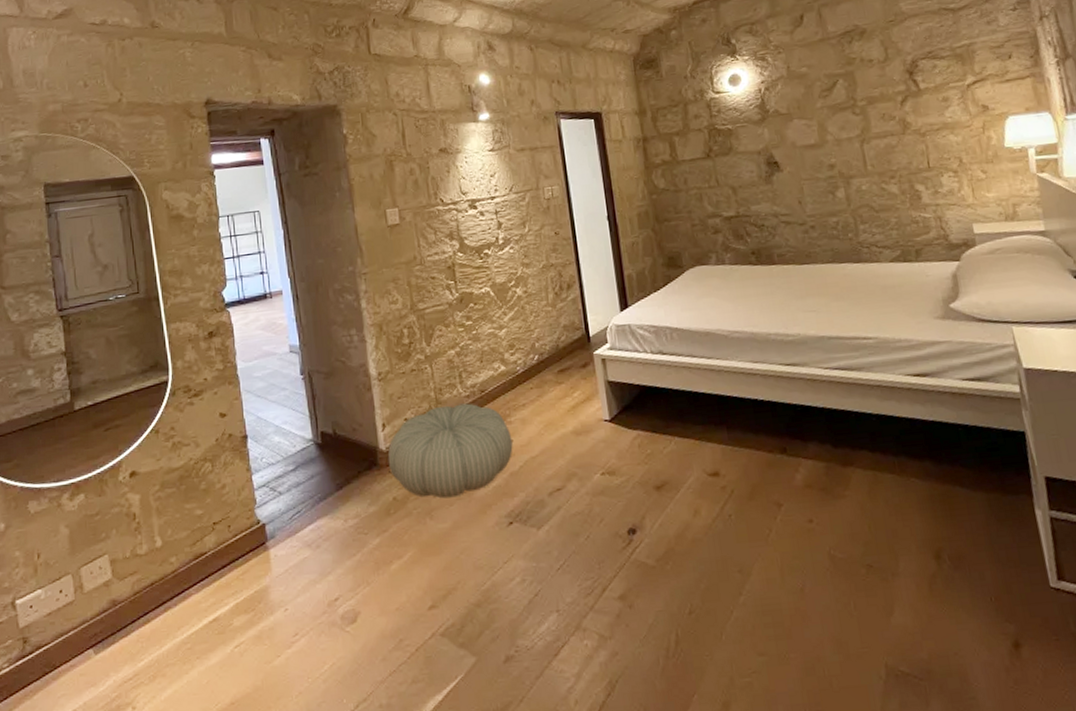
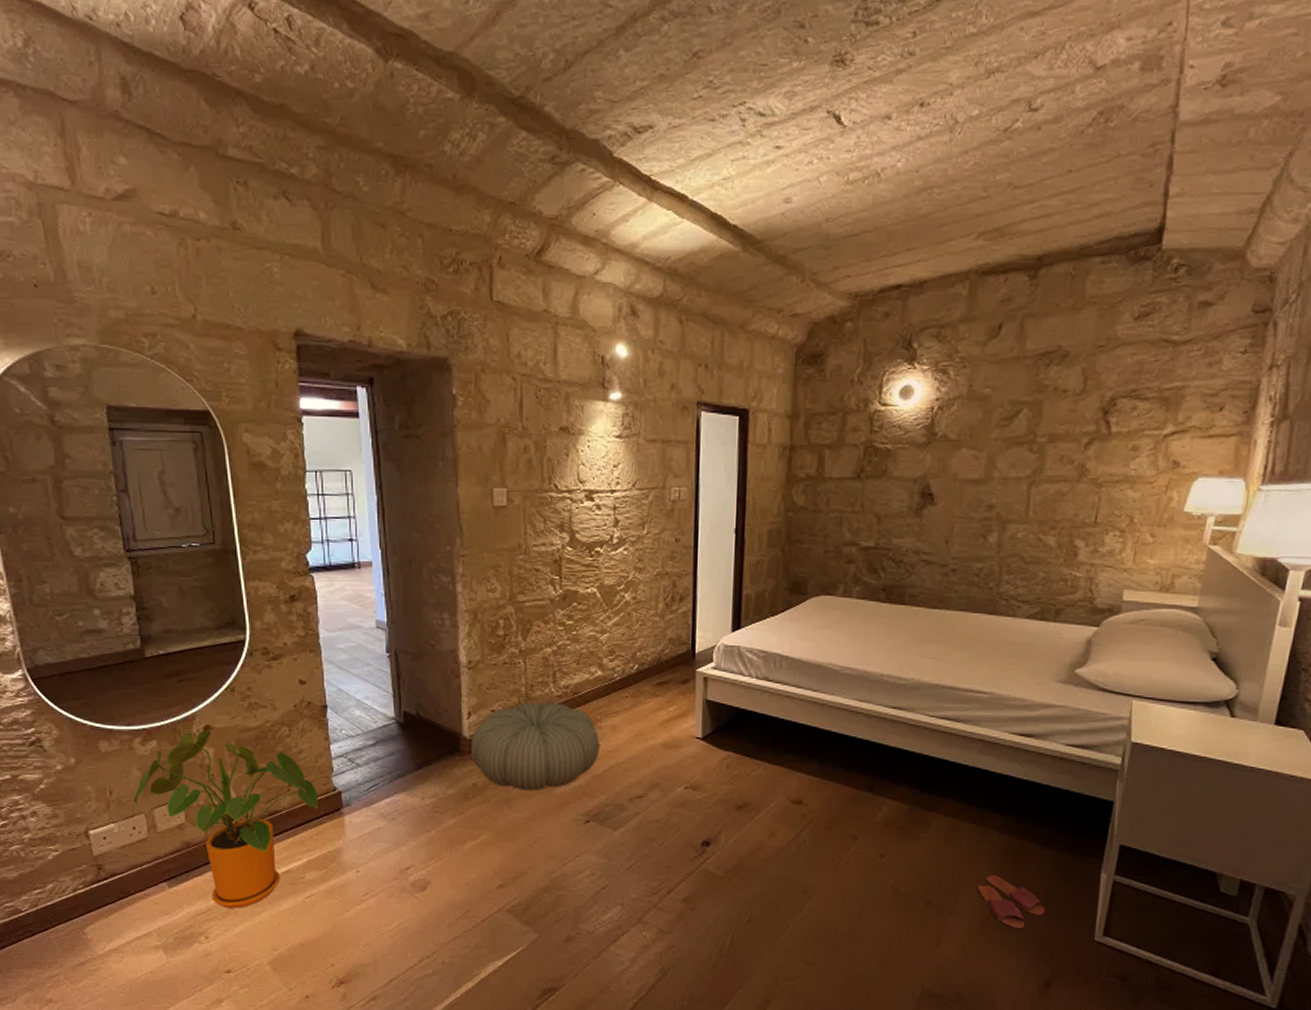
house plant: none [61,476,243,670] -> present [133,730,319,908]
slippers: none [914,526,991,585] -> present [977,874,1045,930]

